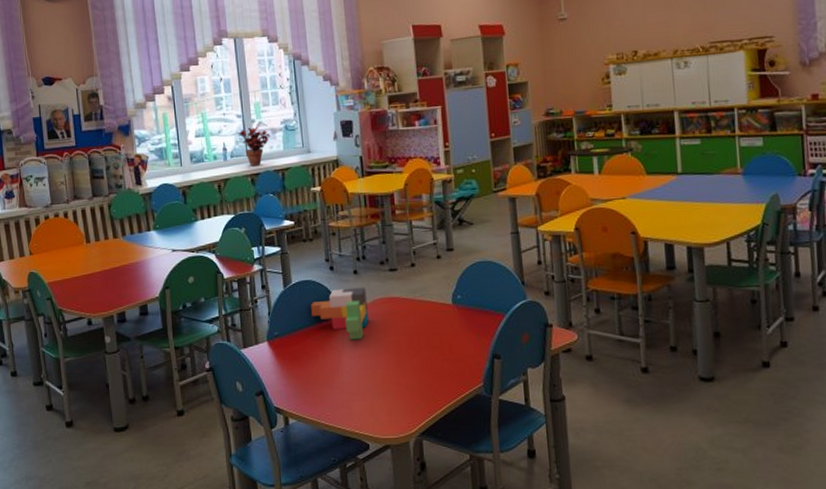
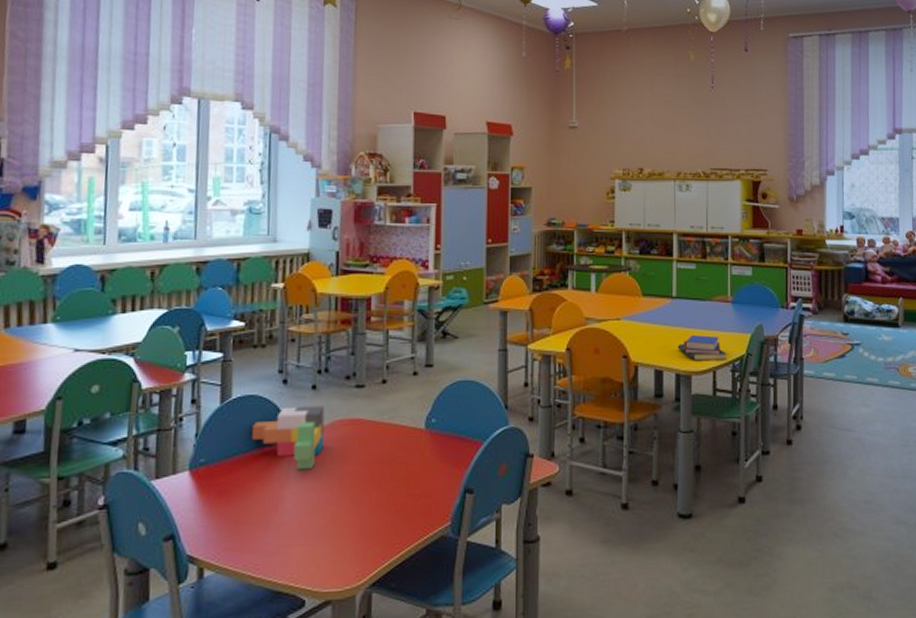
potted plant: present [236,127,270,166] -> none [185,206,228,252]
book: none [686,208,741,234] -> present [677,334,727,361]

